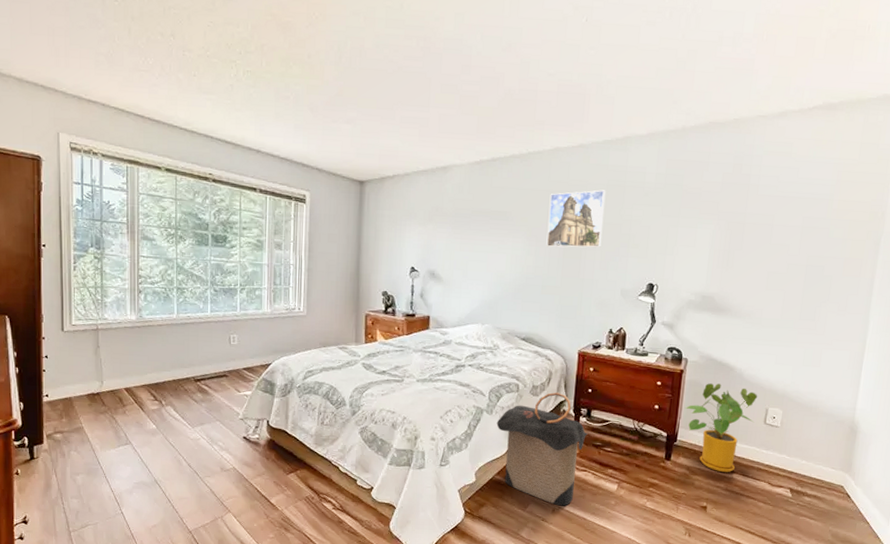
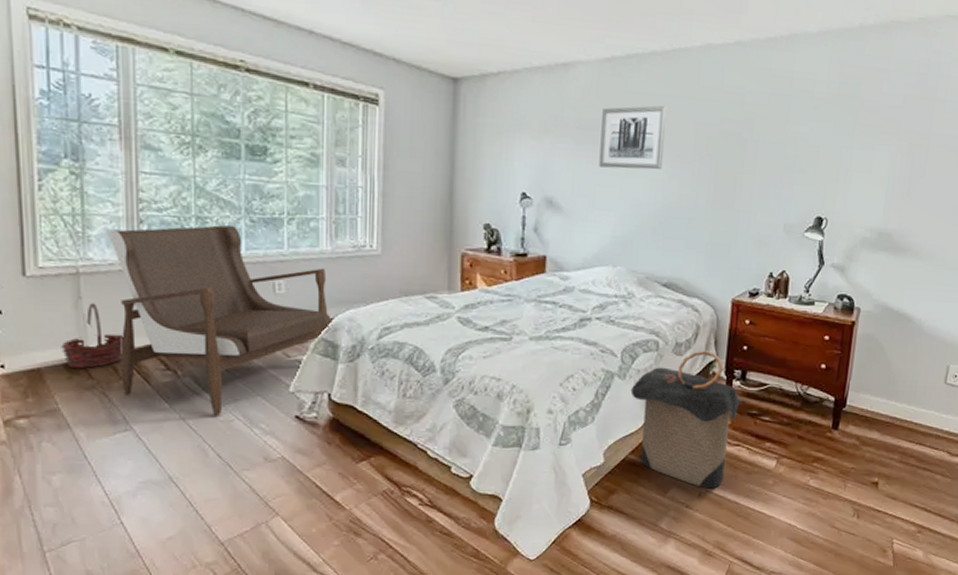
basket: none [85,351,127,398] -> present [61,303,124,368]
armchair: none [117,293,271,435] -> present [107,224,333,416]
wall art: none [470,196,525,248] -> present [599,105,668,170]
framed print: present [546,190,606,248] -> none [694,99,768,172]
house plant: present [685,383,758,473] -> none [856,337,939,442]

